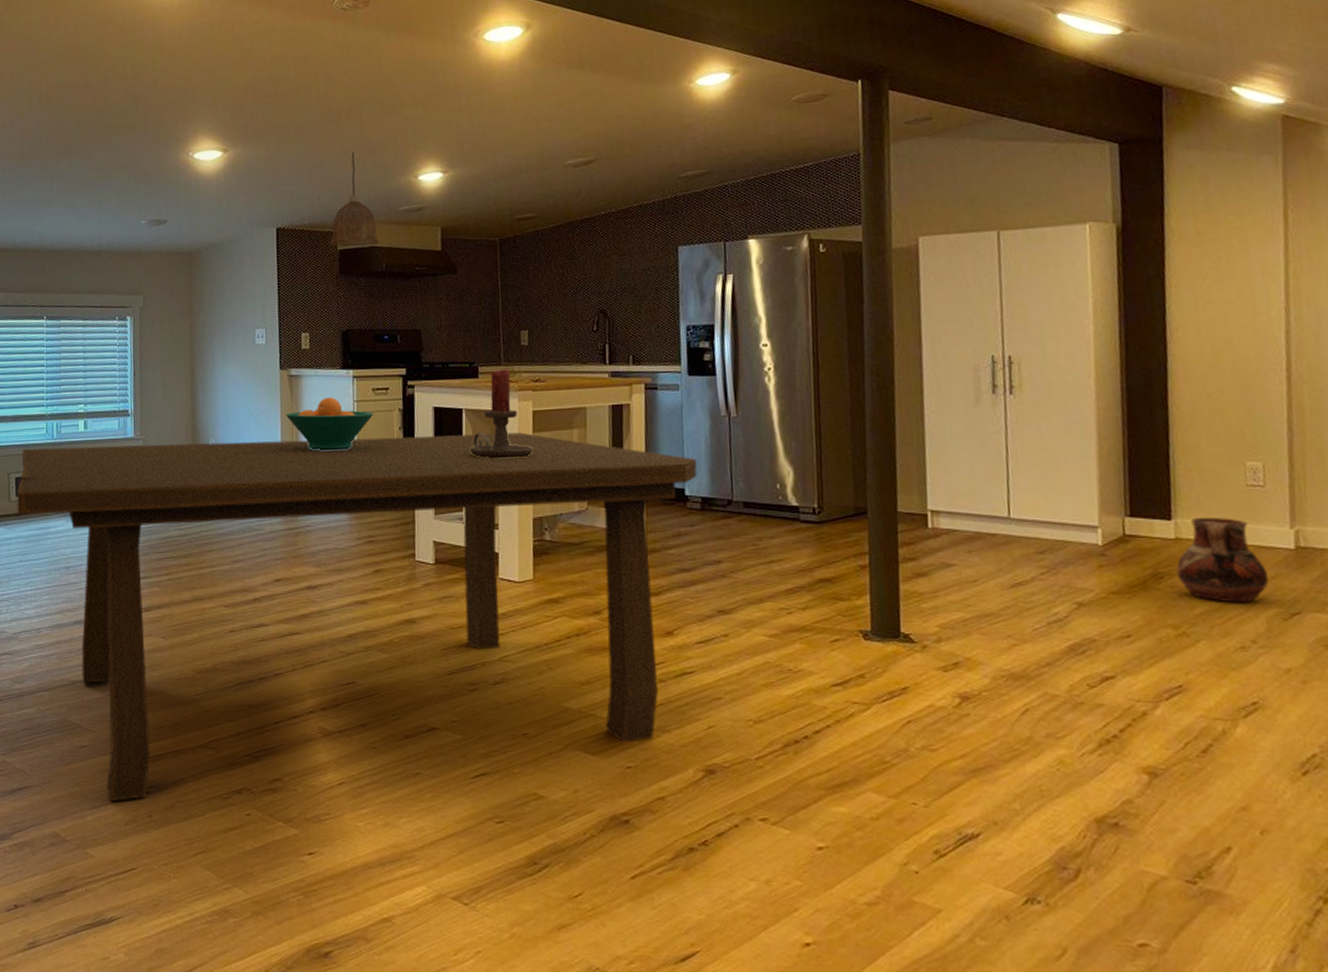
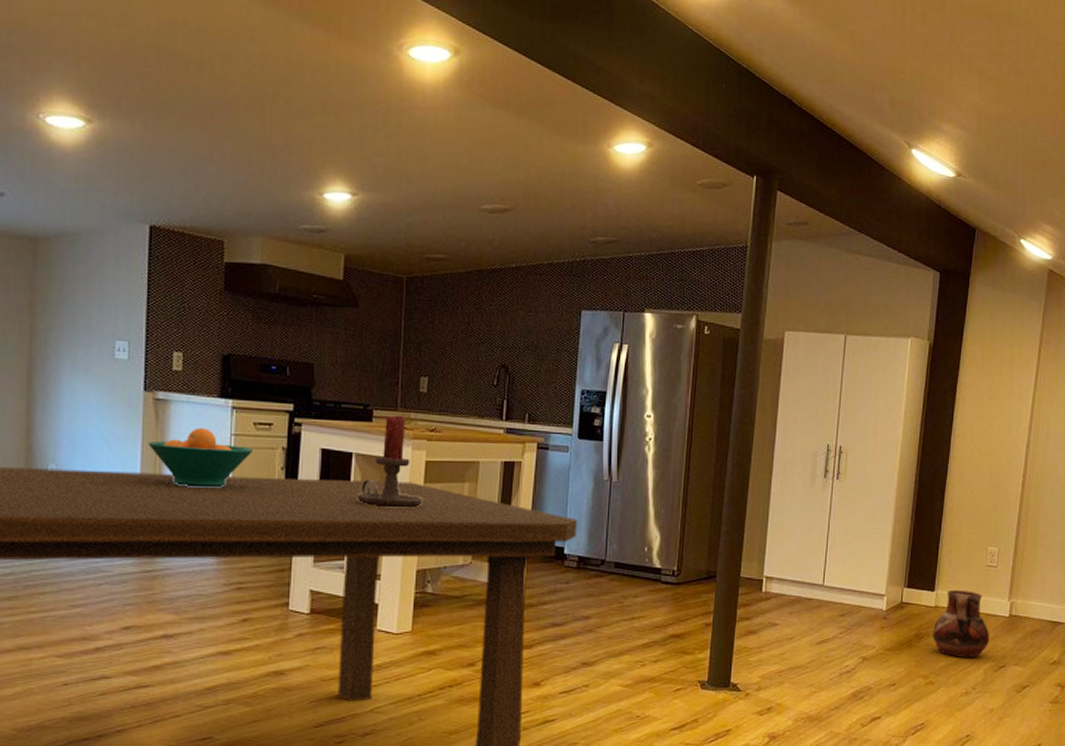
pendant lamp: present [329,152,379,247] -> none [214,152,273,263]

